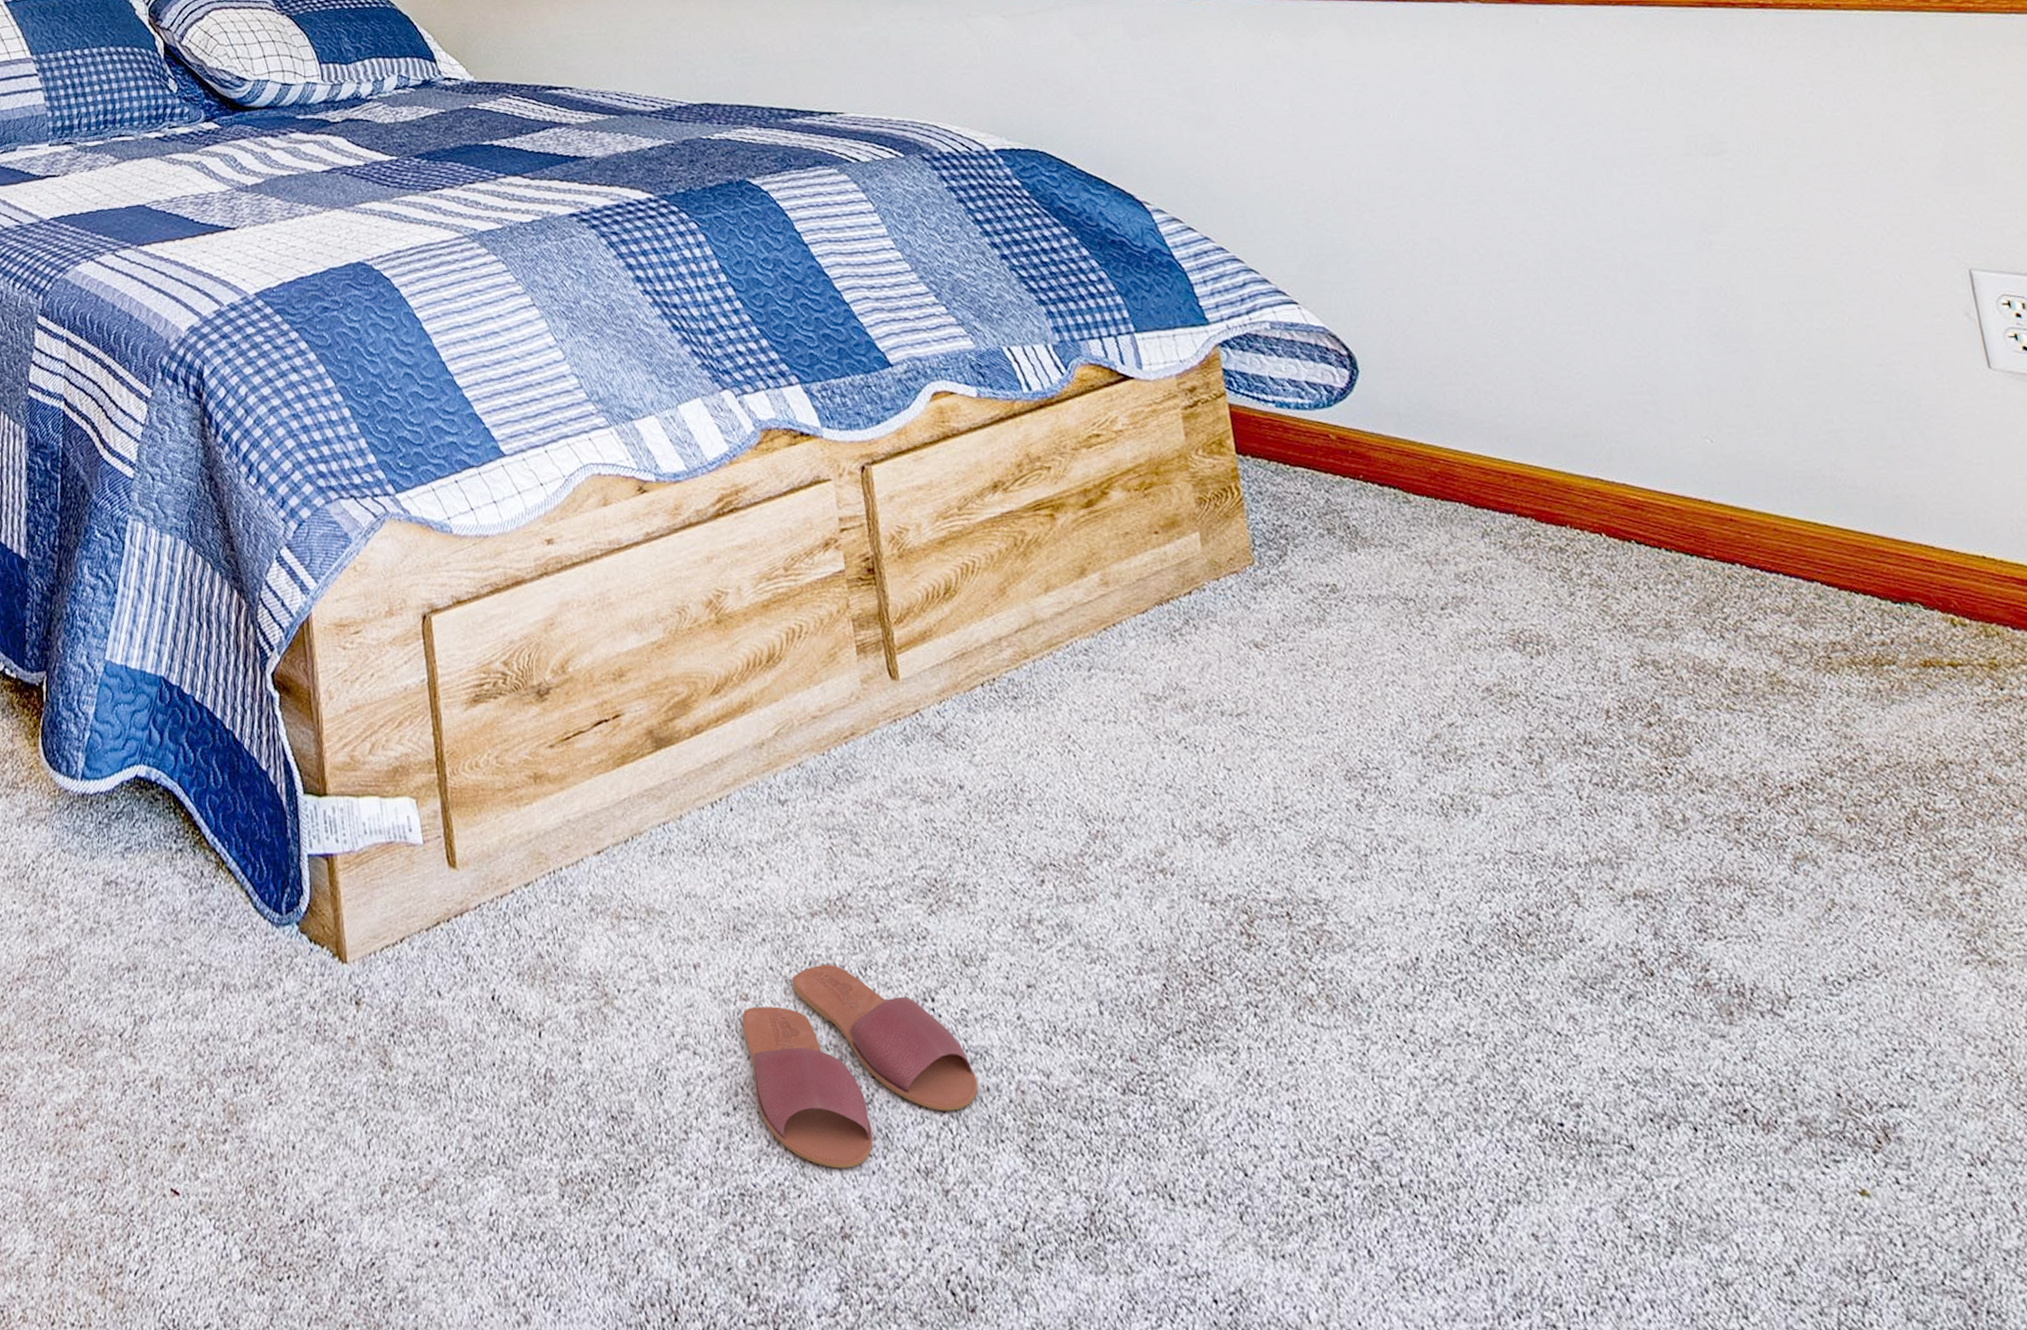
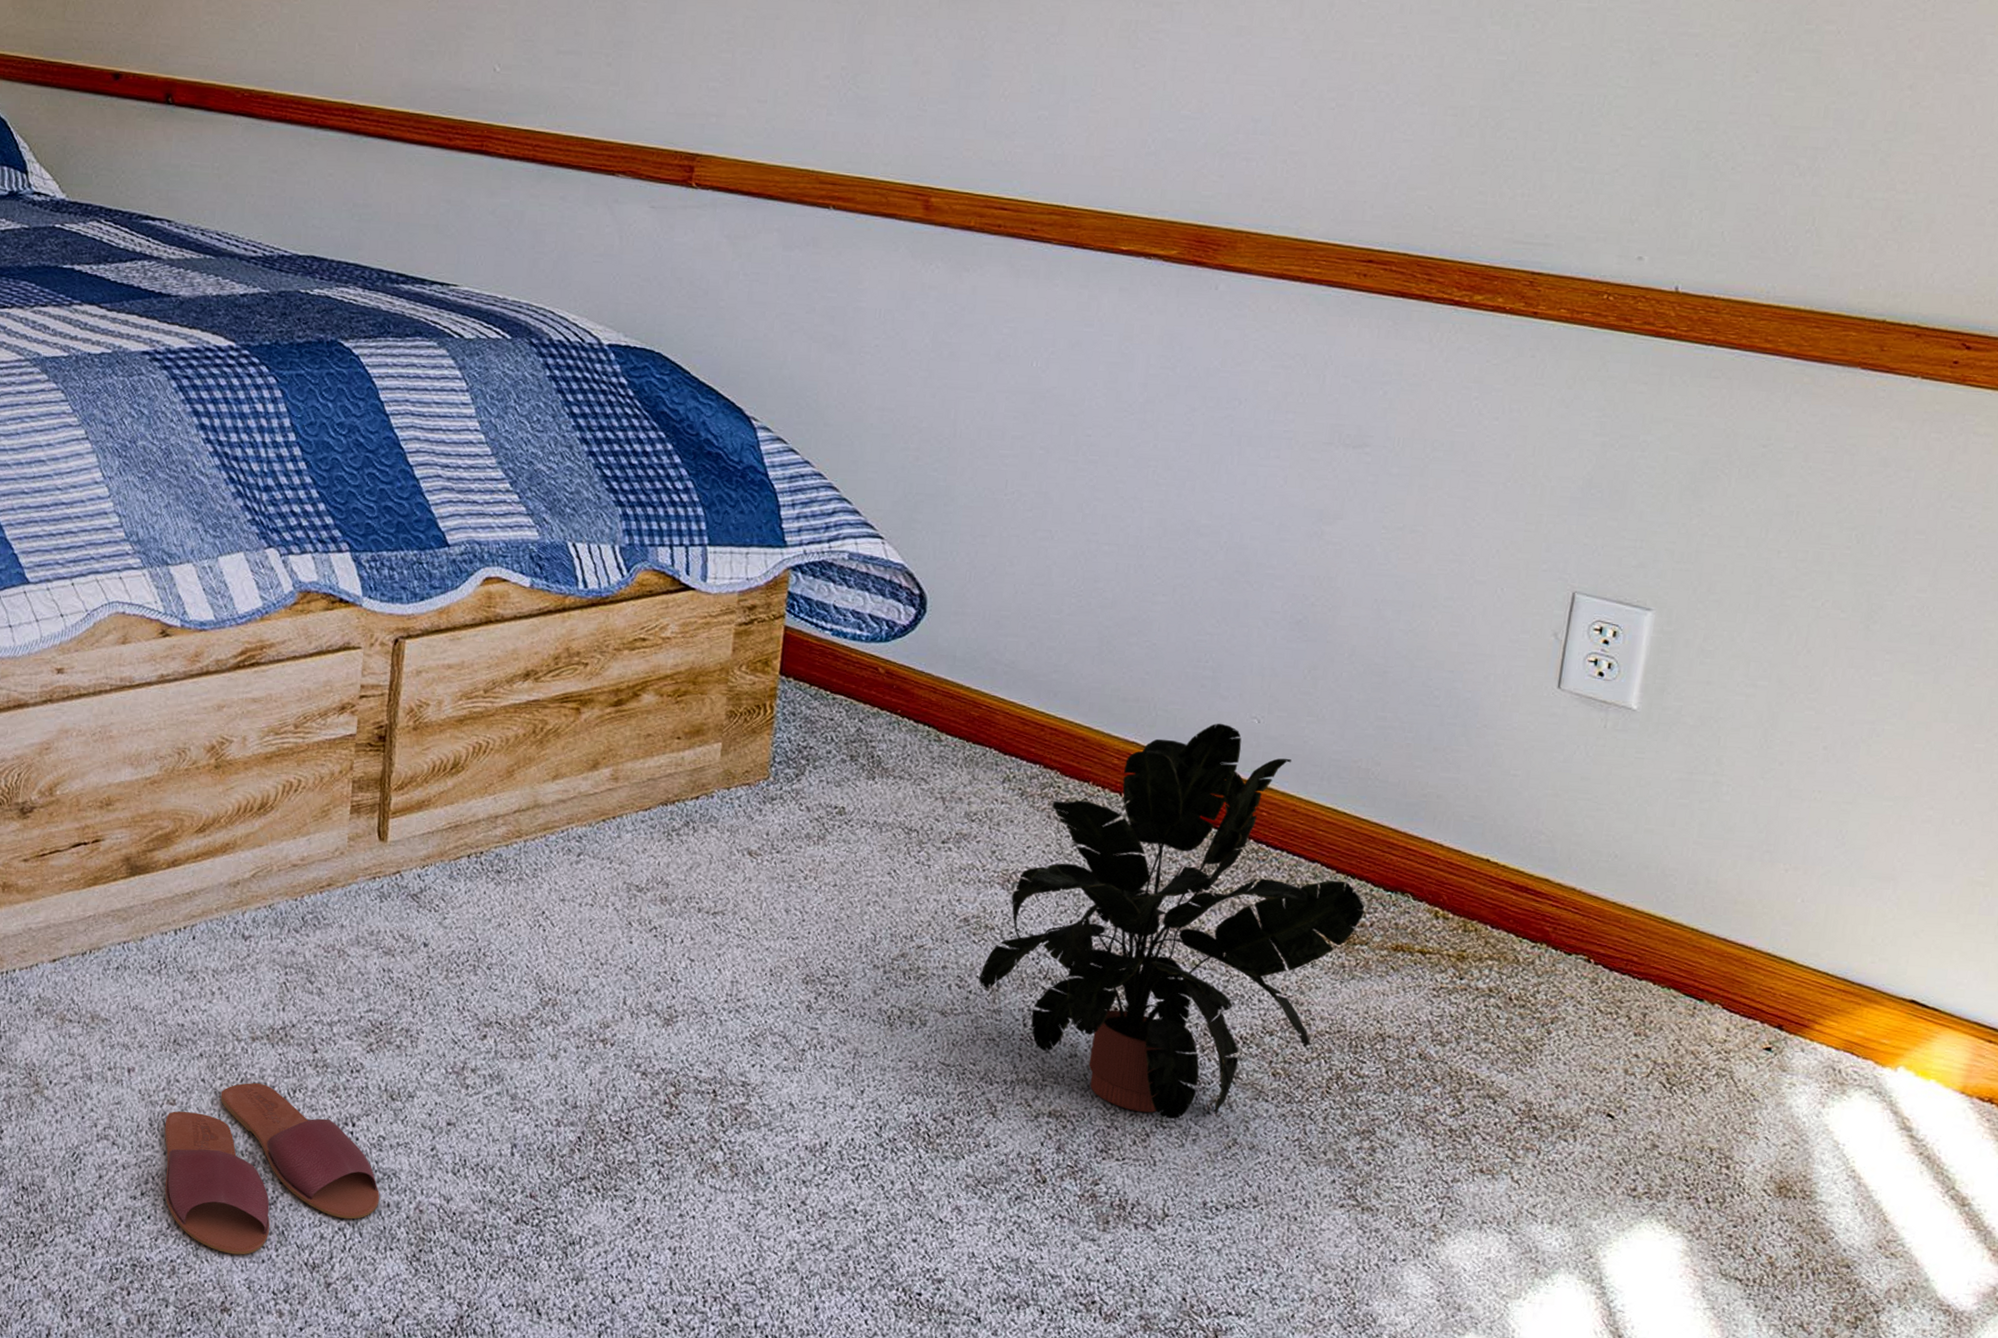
potted plant: none [1519,447,1881,886] -> present [979,723,1365,1120]

